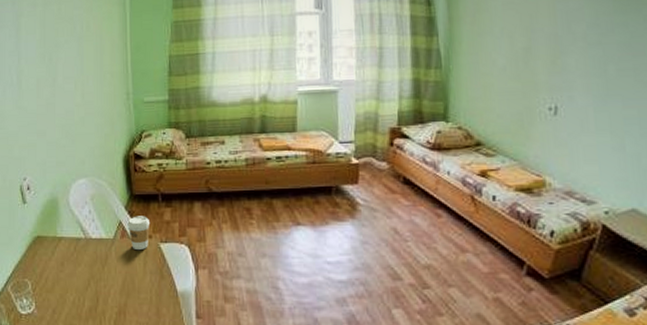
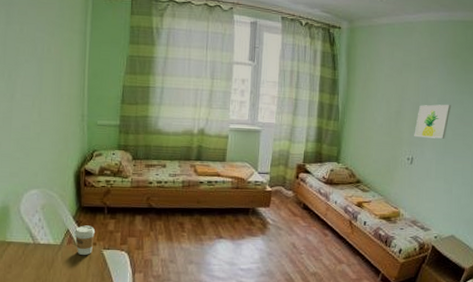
wall art: none [555,29,610,79] -> present [414,104,452,139]

